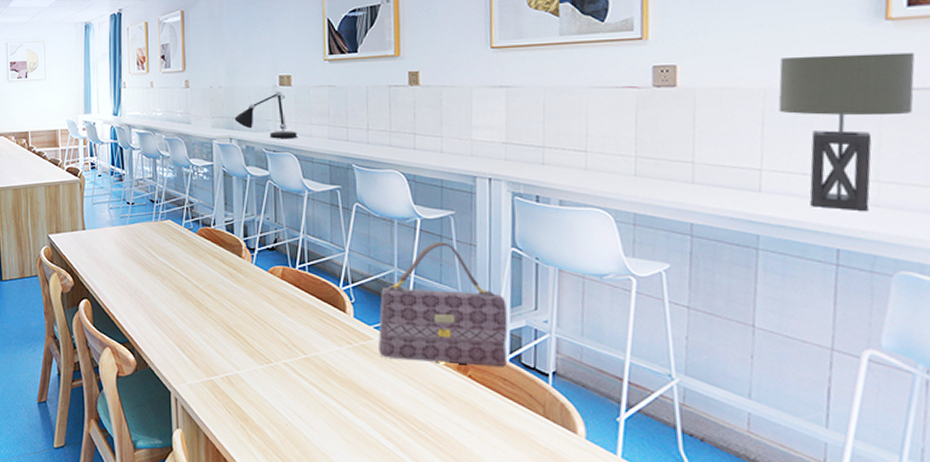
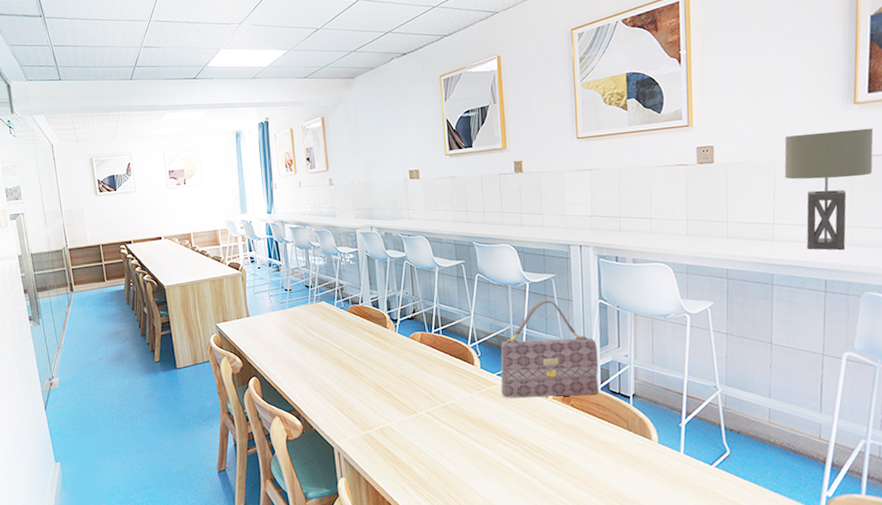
desk lamp: present [234,90,298,139] -> none [373,183,428,225]

